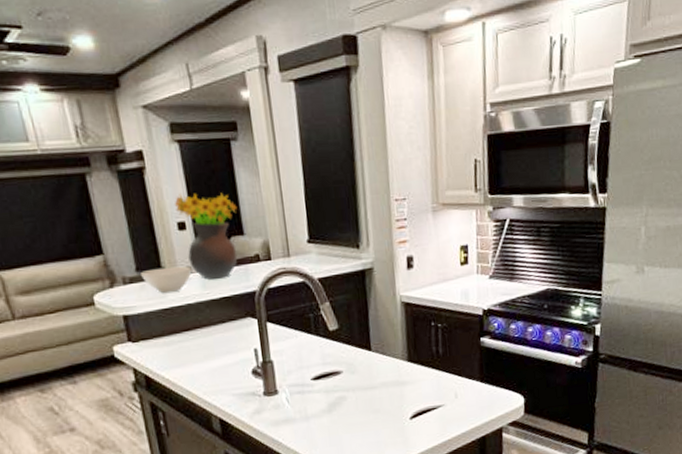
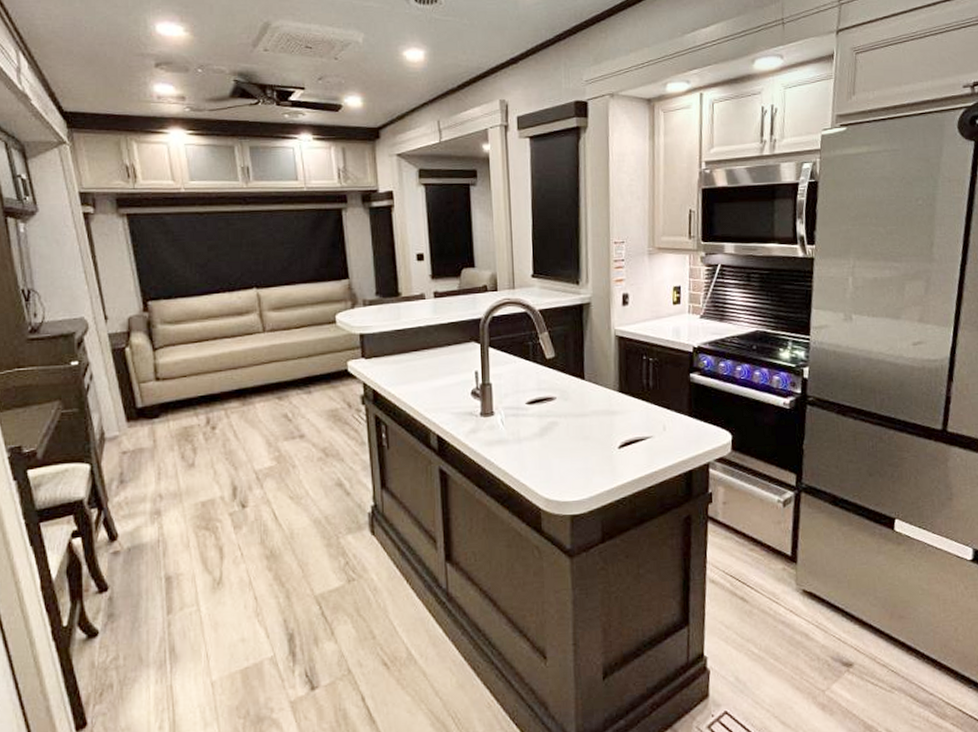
bowl: present [139,266,194,293] -> none [378,292,427,315]
flower arrangement: present [174,192,238,279] -> none [415,229,471,306]

